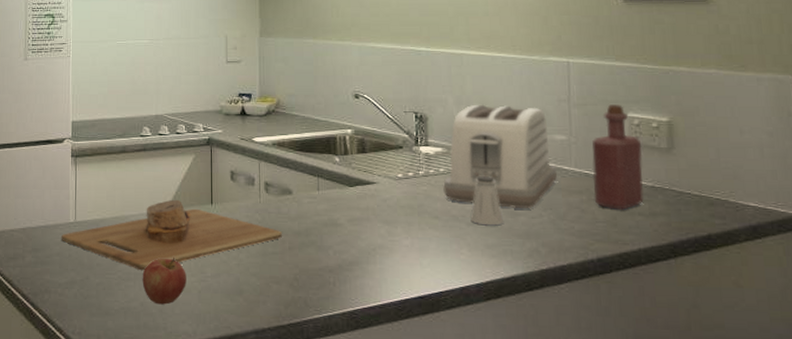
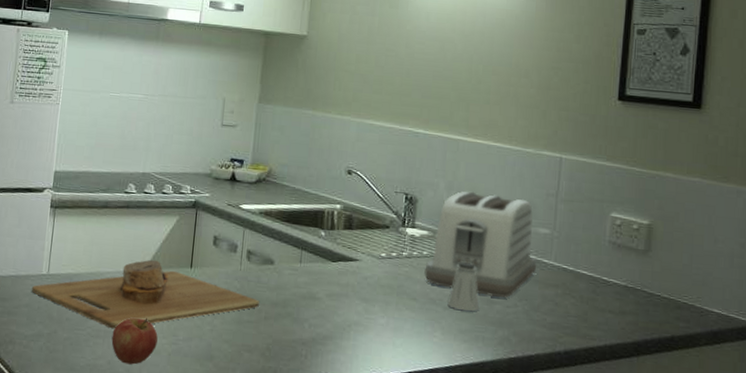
bottle: present [591,104,644,210] -> none [568,203,621,306]

